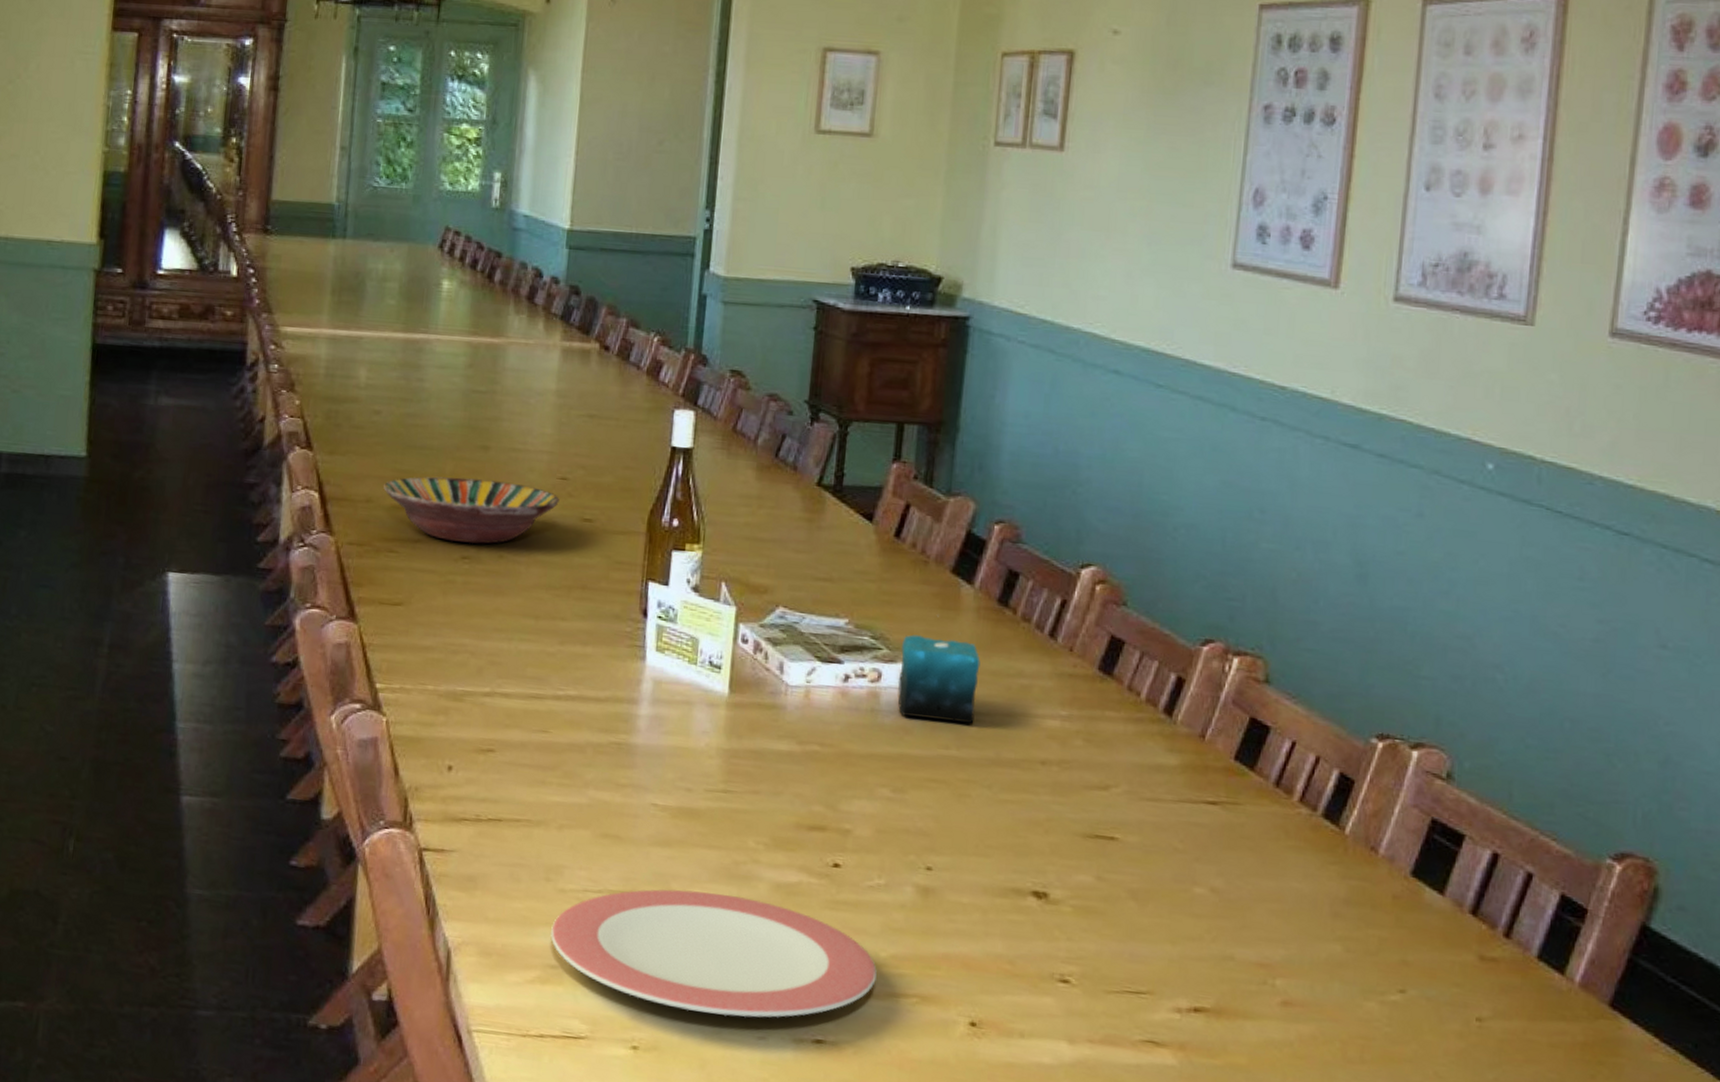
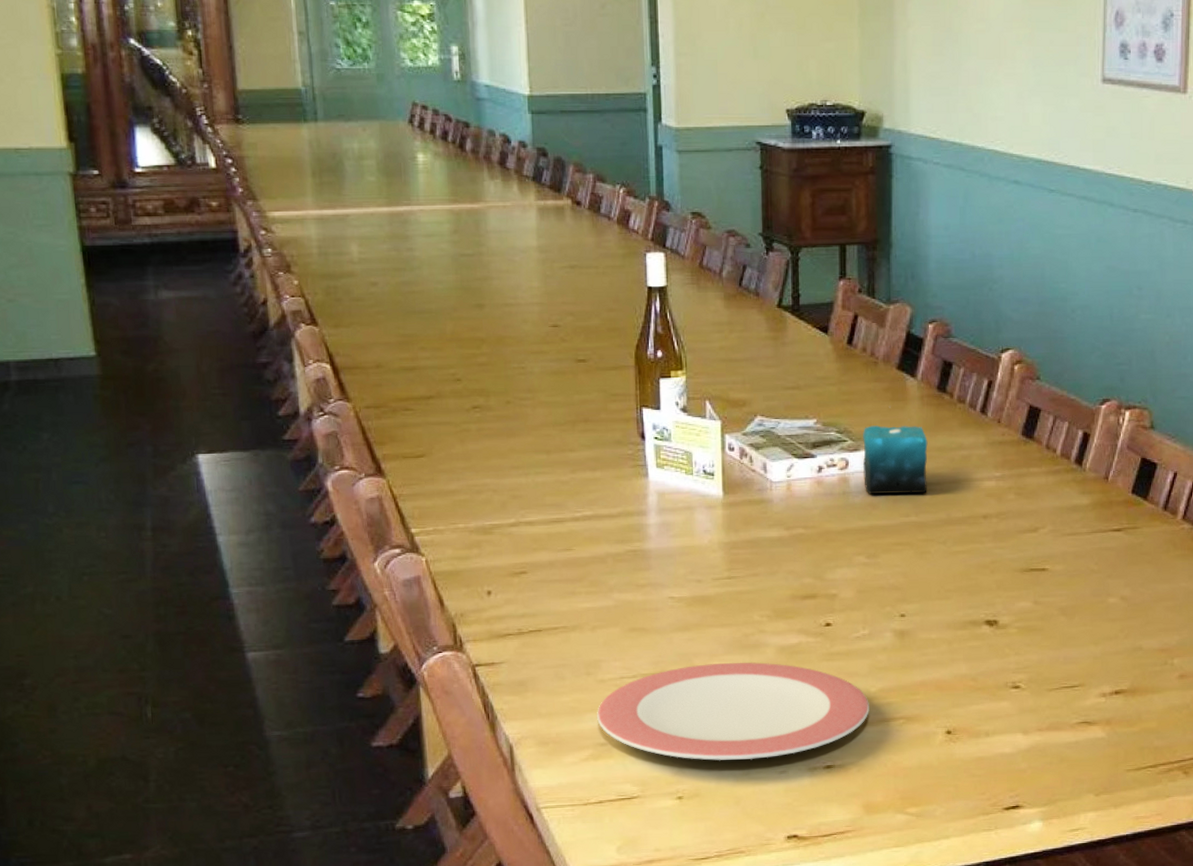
serving bowl: present [384,476,560,544] -> none [391,334,554,394]

